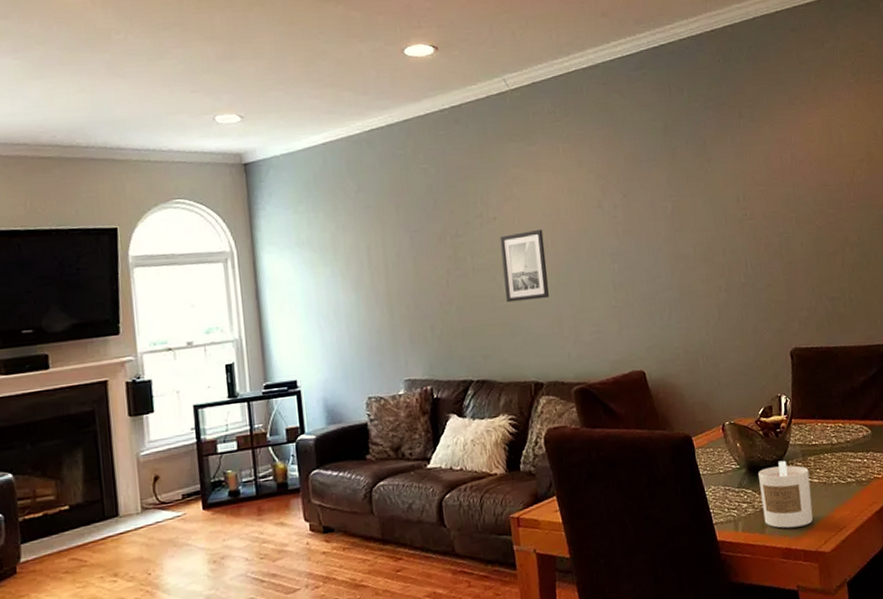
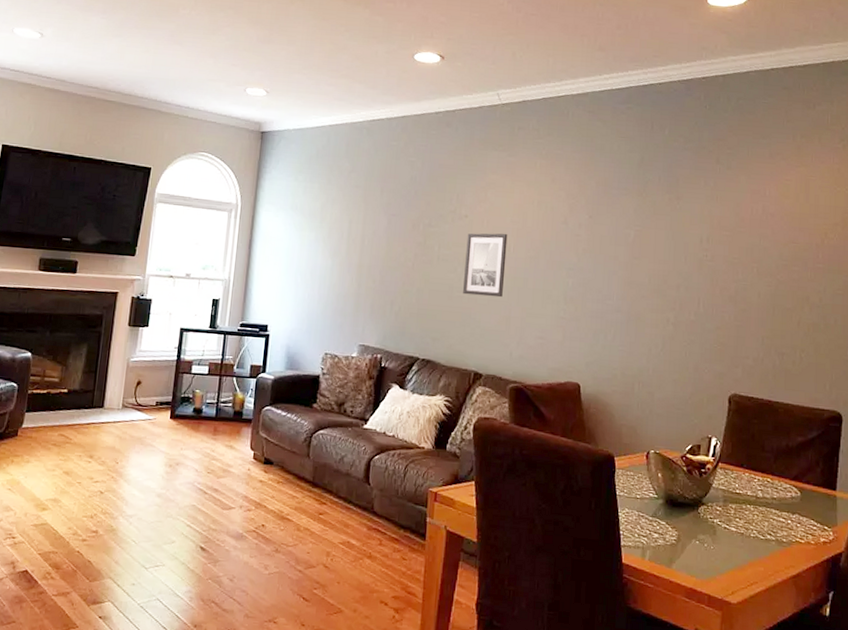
candle: present [758,460,813,528] -> none [673,500,728,571]

